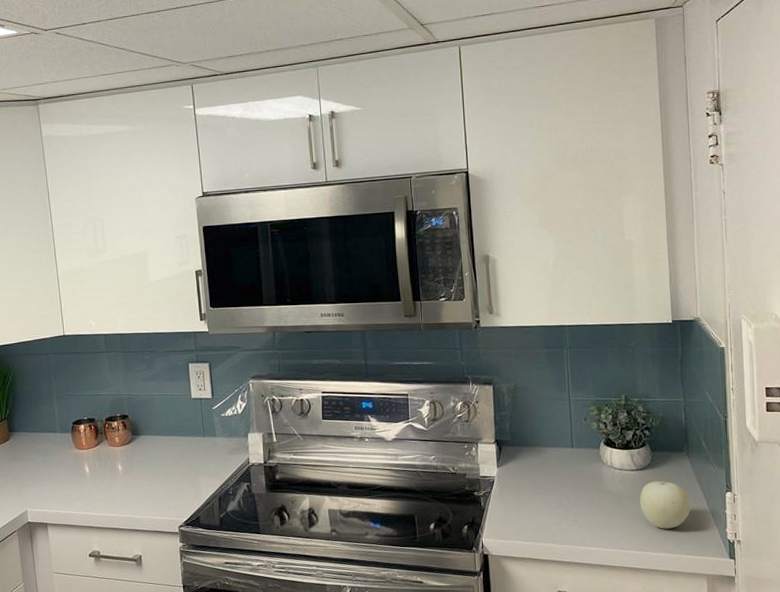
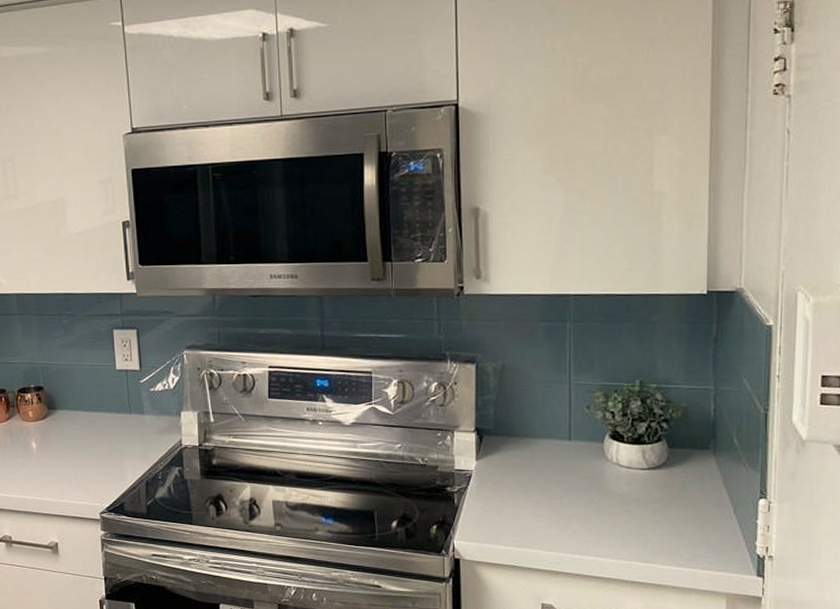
fruit: present [639,481,691,529] -> none [649,482,714,539]

